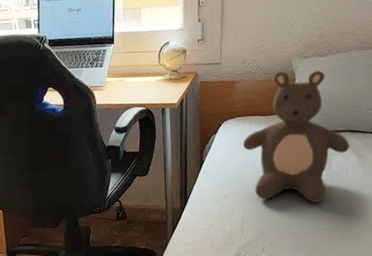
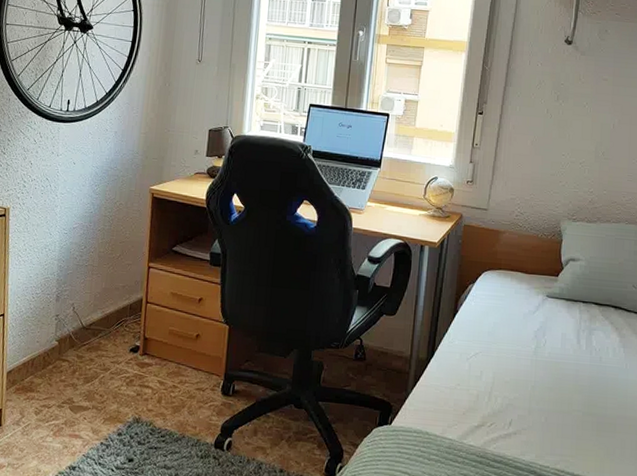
teddy bear: present [242,70,350,203] -> none [501,229,612,379]

